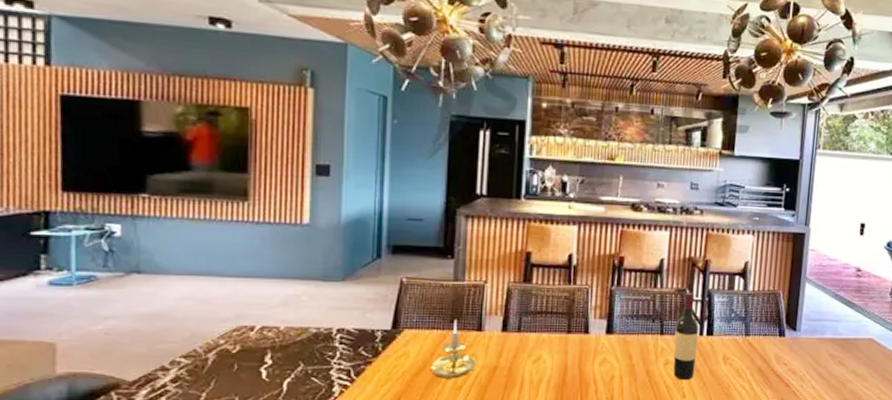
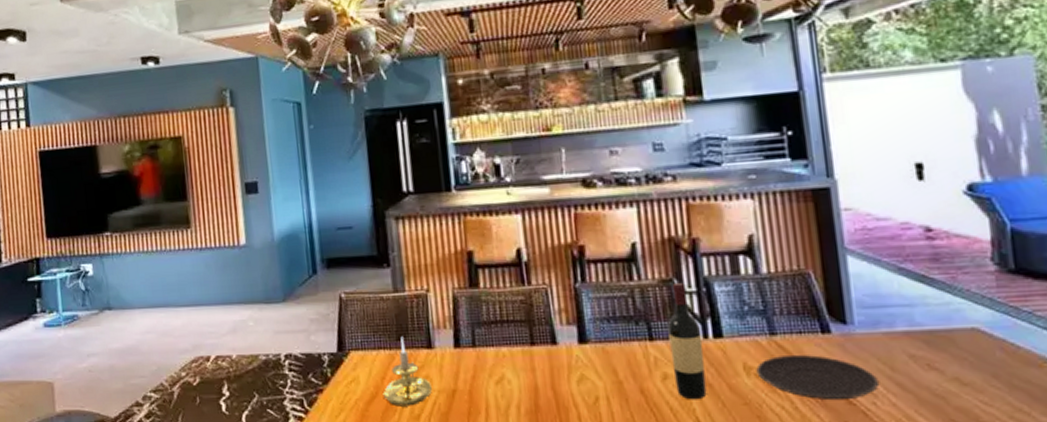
plate: none [731,351,807,384] -> present [756,355,878,401]

